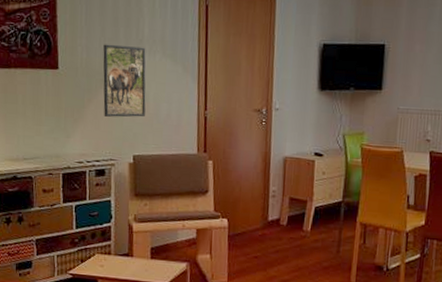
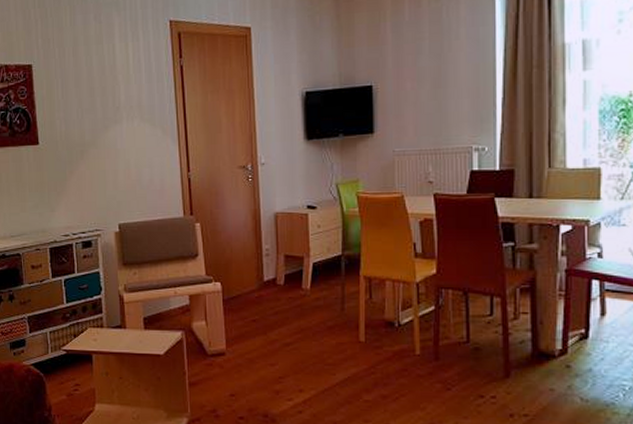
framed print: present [103,44,146,118] -> none [81,114,127,187]

